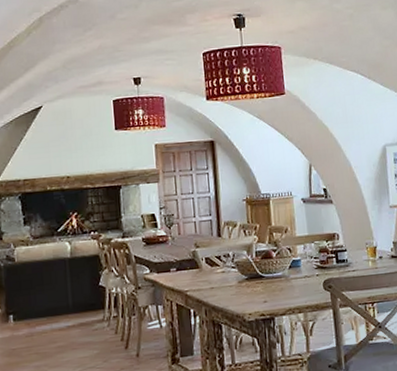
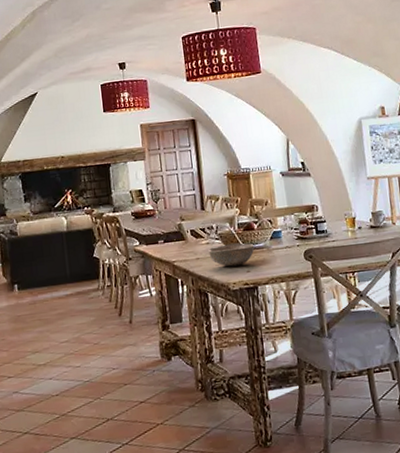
bowl: none [224,272,273,297] -> present [208,243,255,267]

